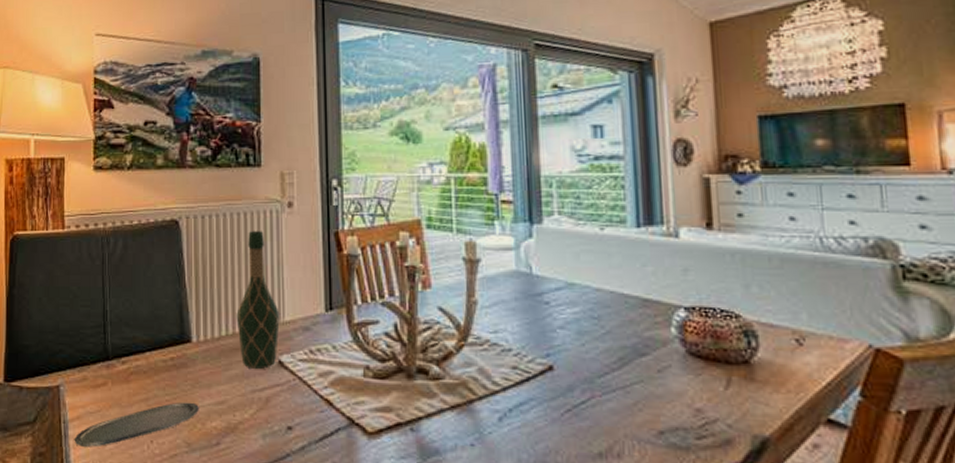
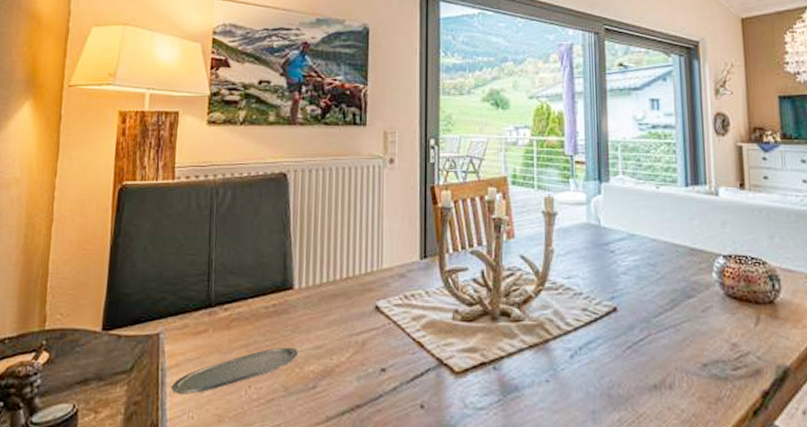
wine bottle: present [236,231,280,370] -> none [337,185,378,315]

